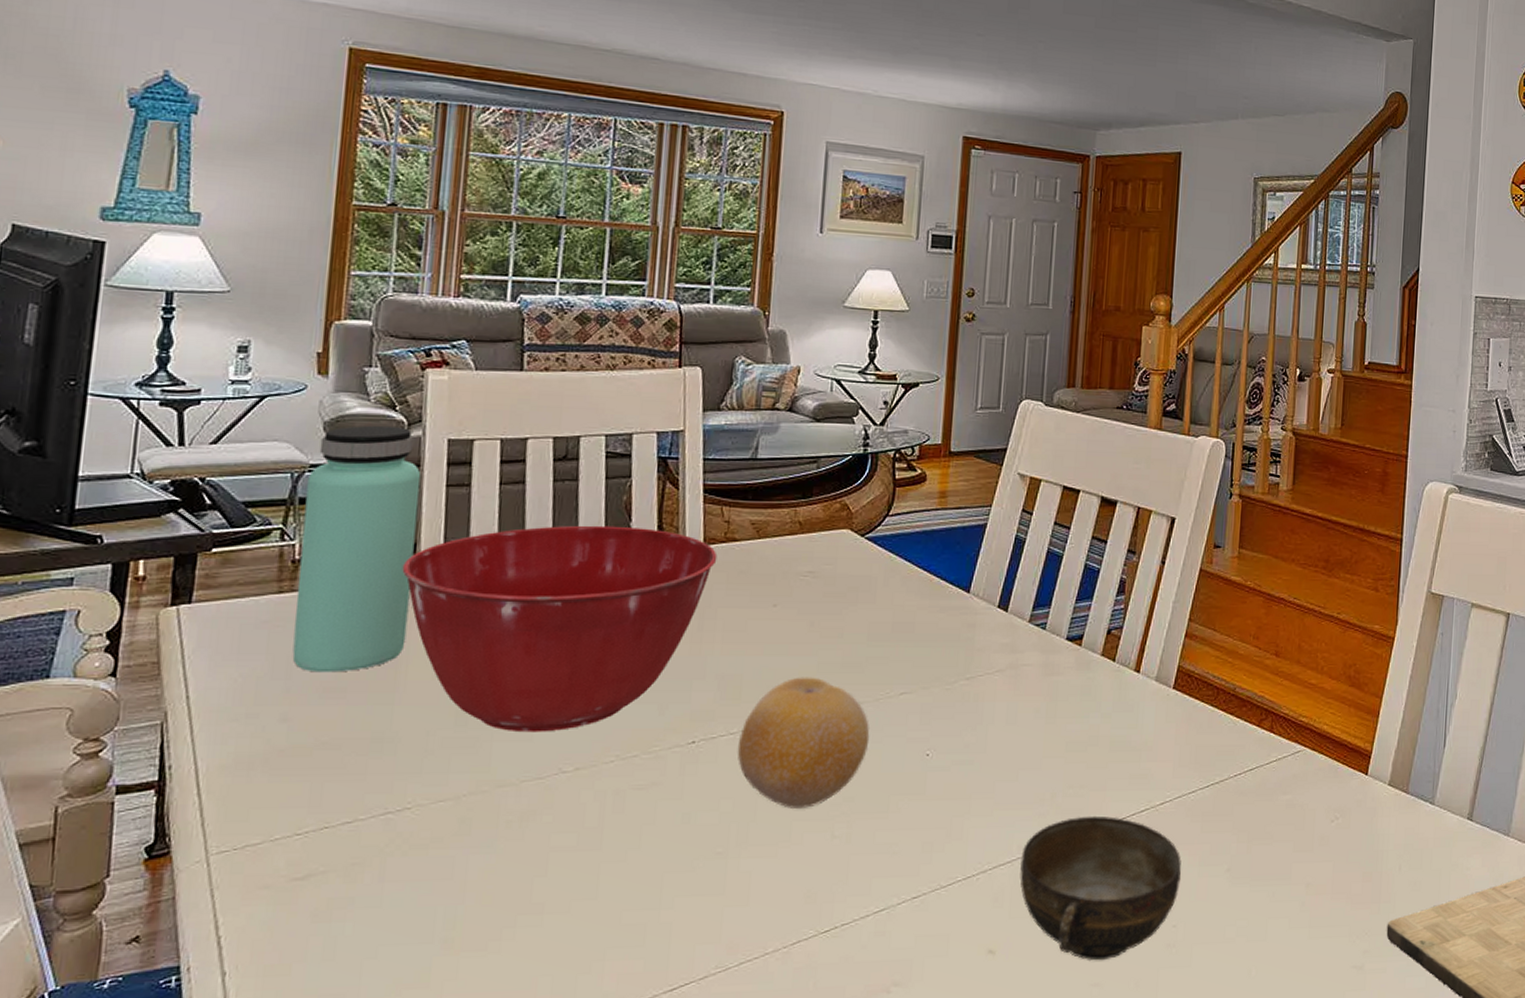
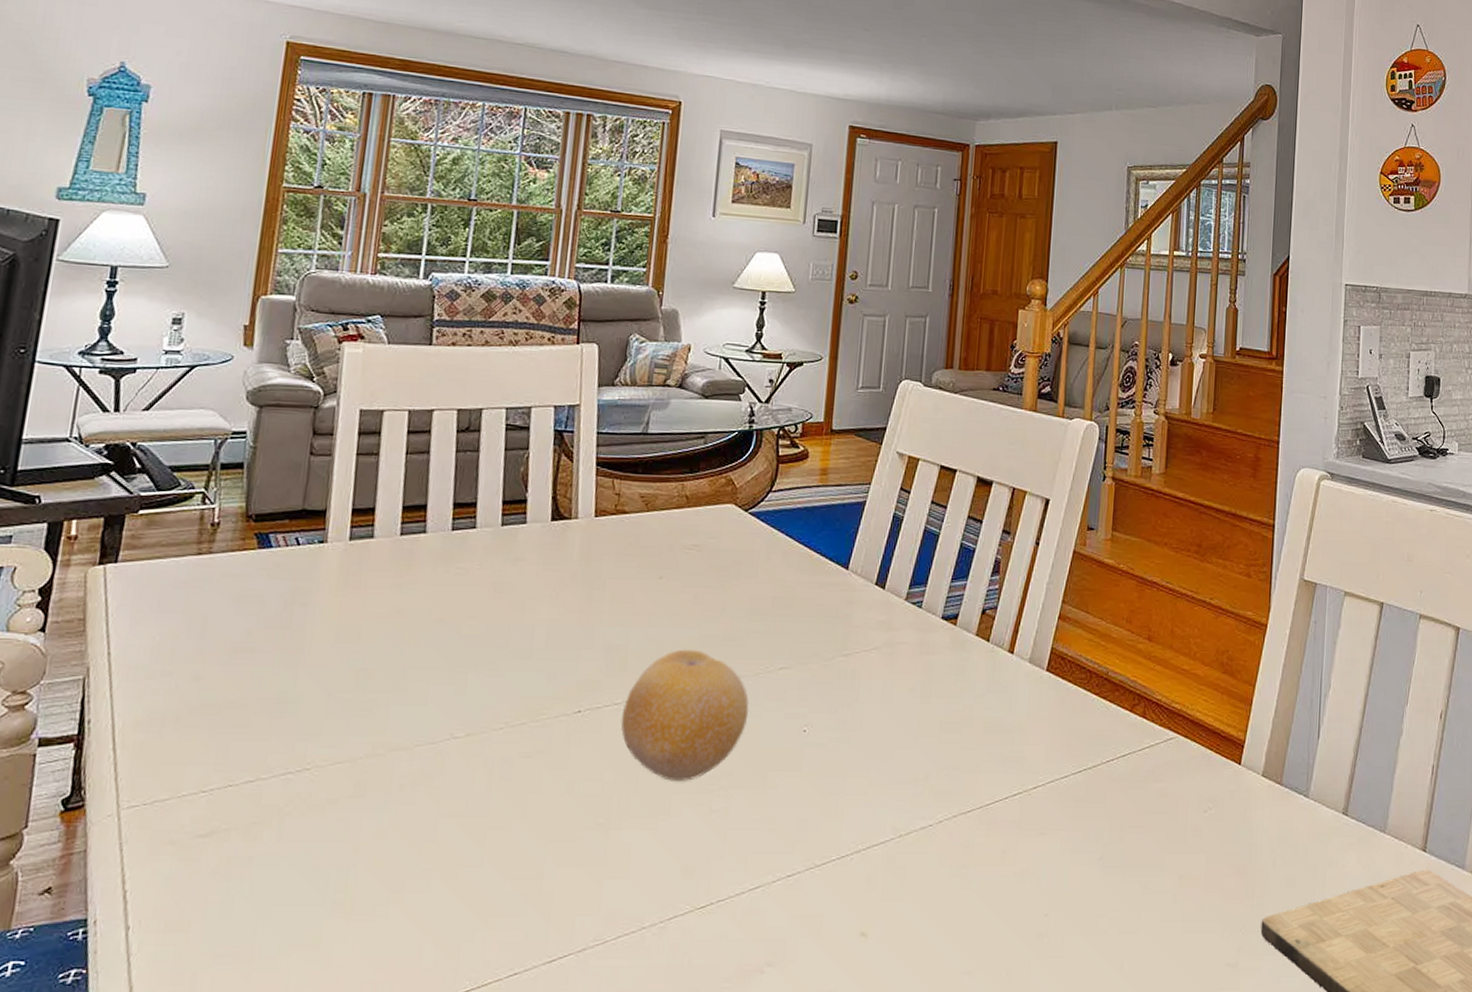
bottle: present [292,425,421,673] -> none [207,395,334,633]
mixing bowl: present [402,525,717,733] -> none [312,495,608,698]
cup: present [1019,815,1181,961] -> none [893,798,1054,948]

